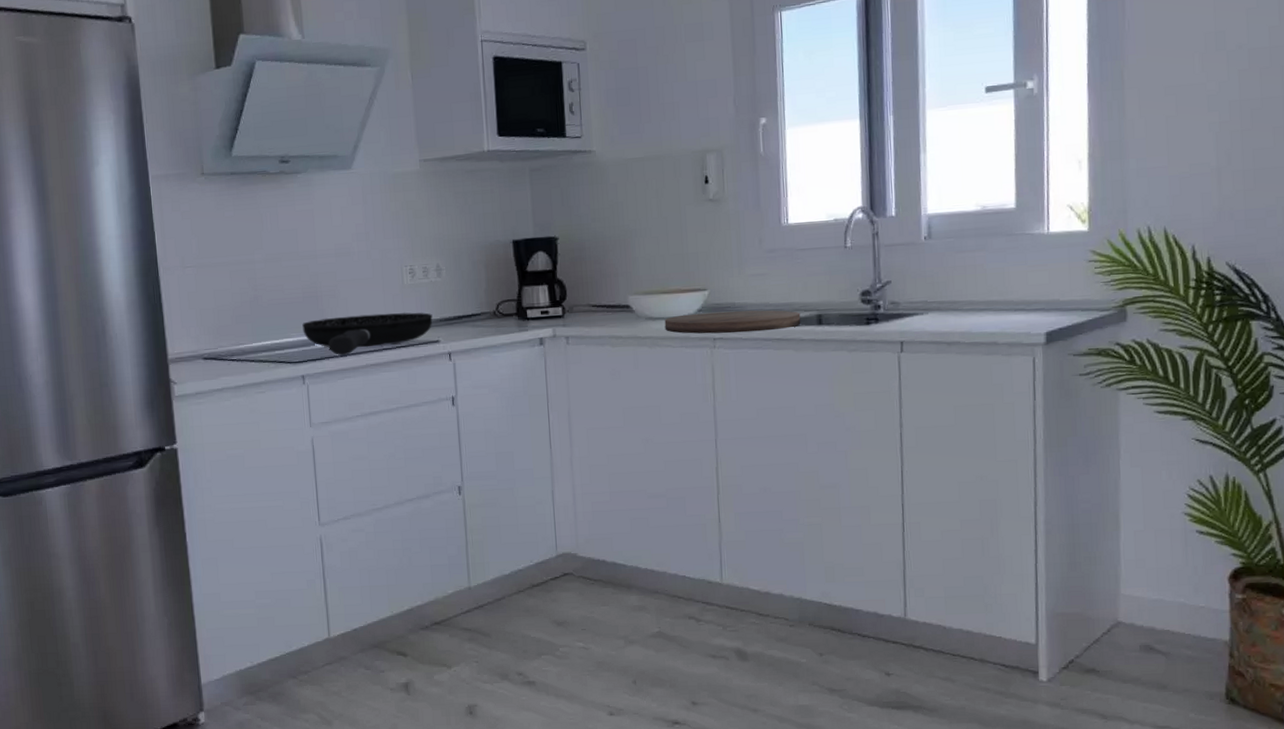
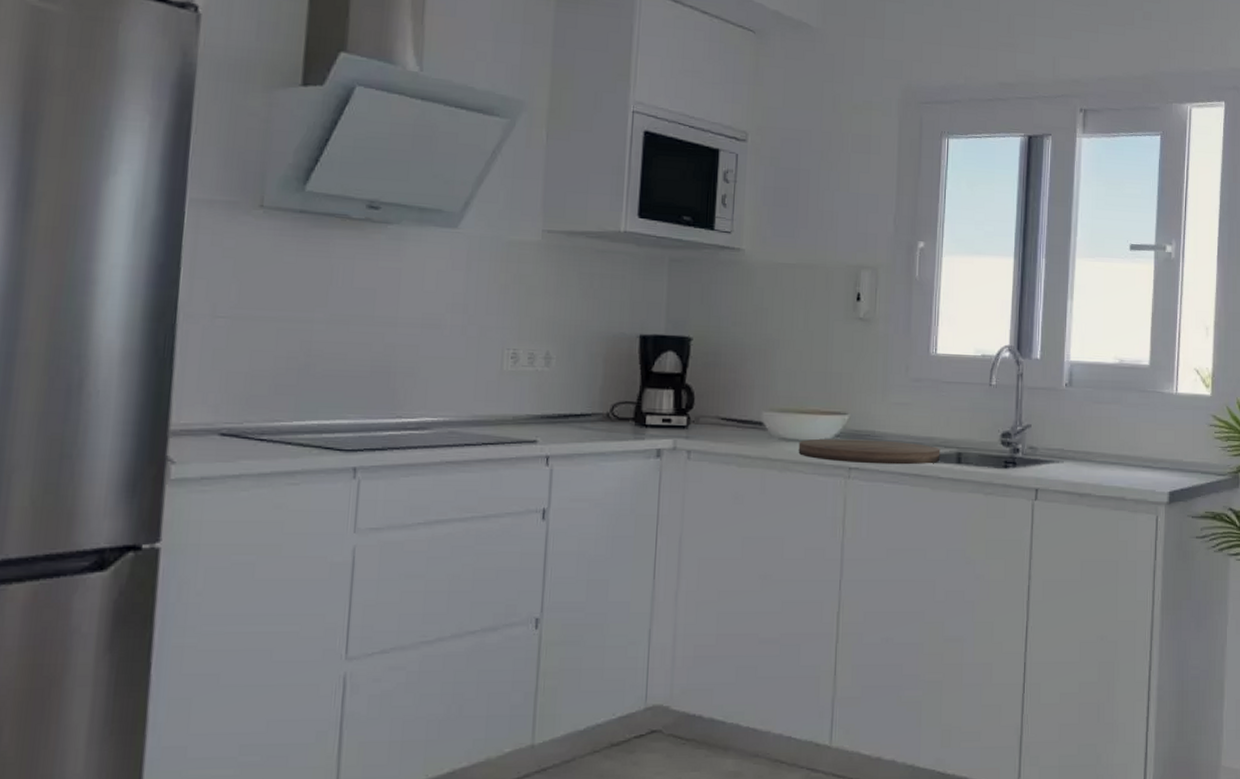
frying pan: present [302,312,433,355] -> none [363,399,533,447]

